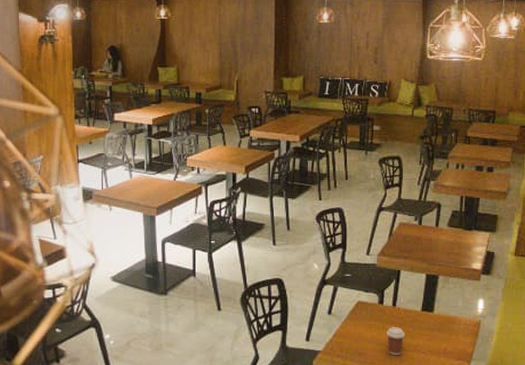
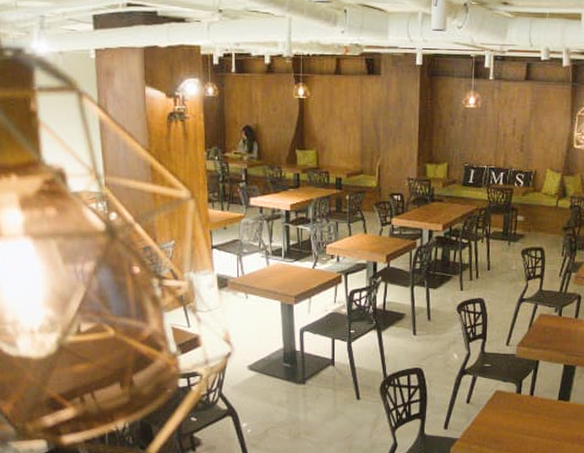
coffee cup: present [387,327,405,356] -> none [523,416,541,443]

